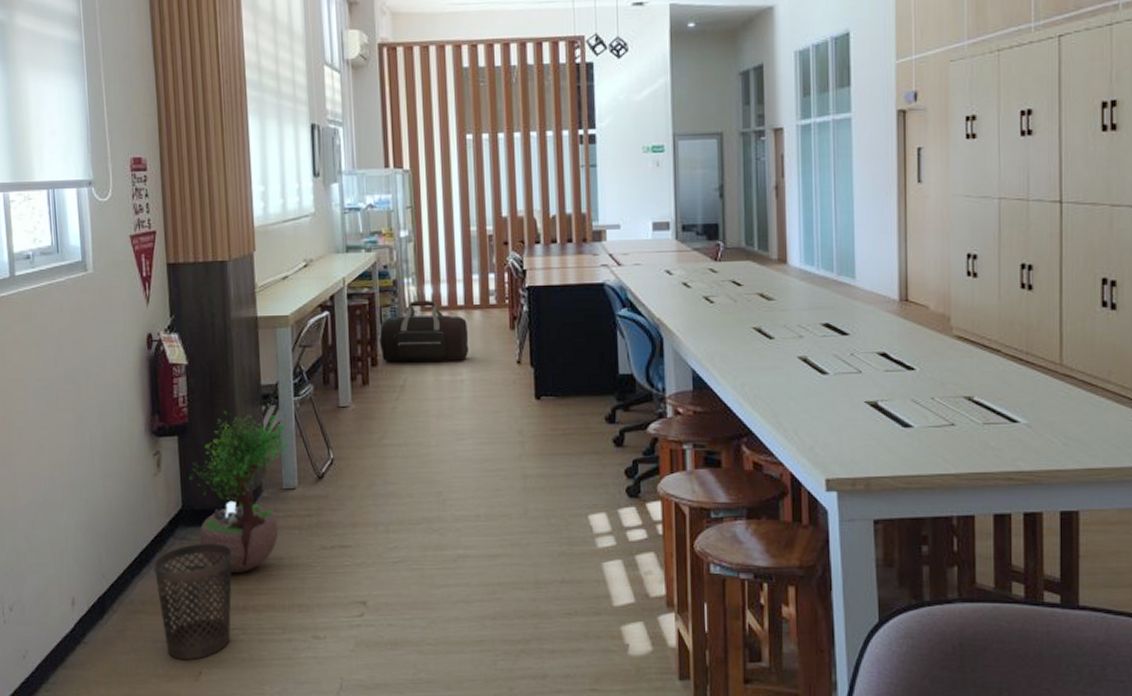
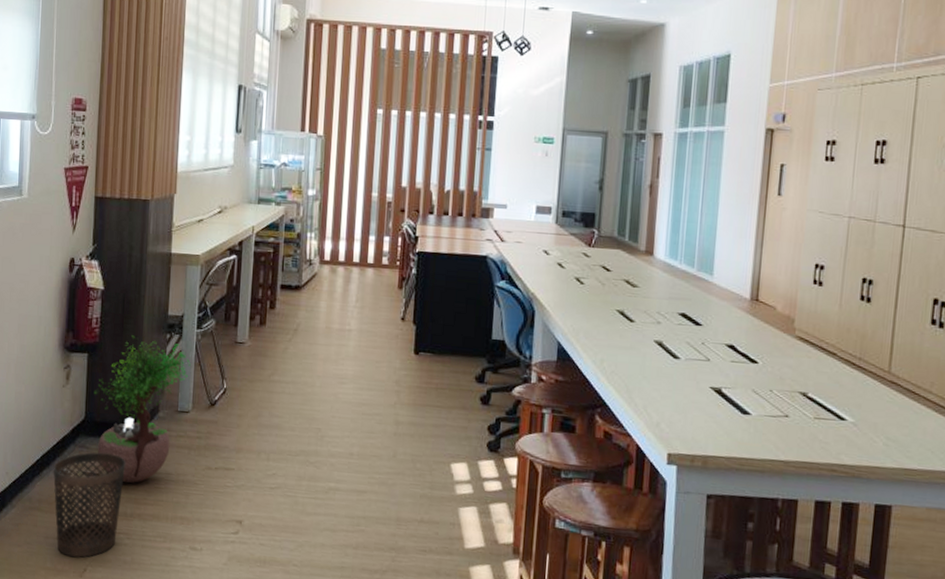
duffel bag: present [379,300,470,363] -> none [279,253,361,312]

